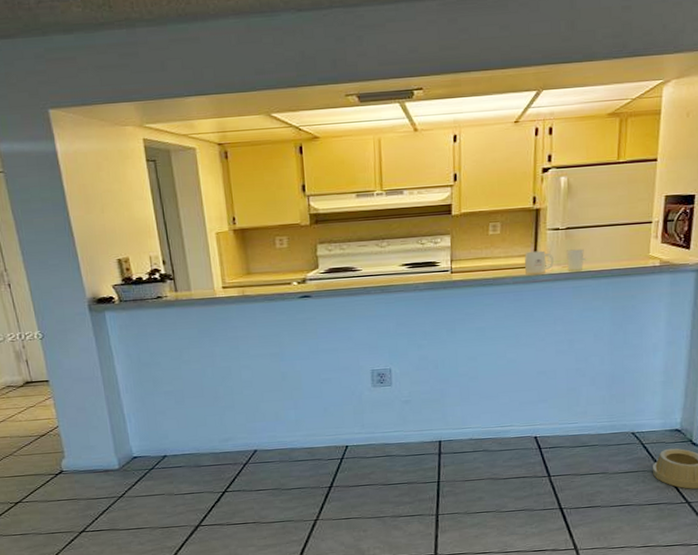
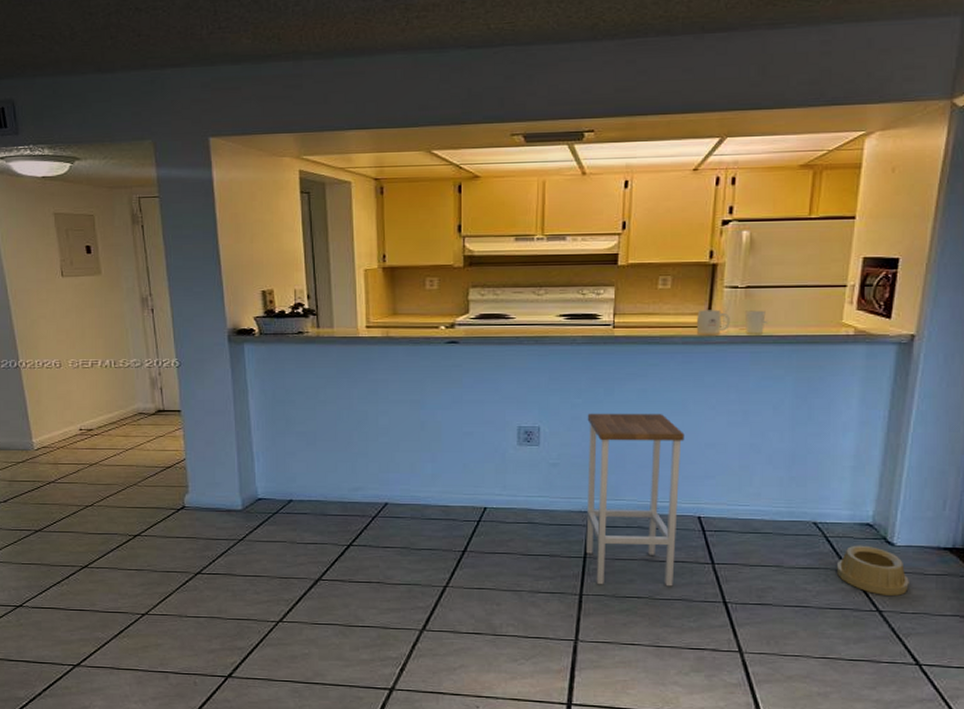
bar stool: none [433,348,520,505] -> present [586,413,685,587]

